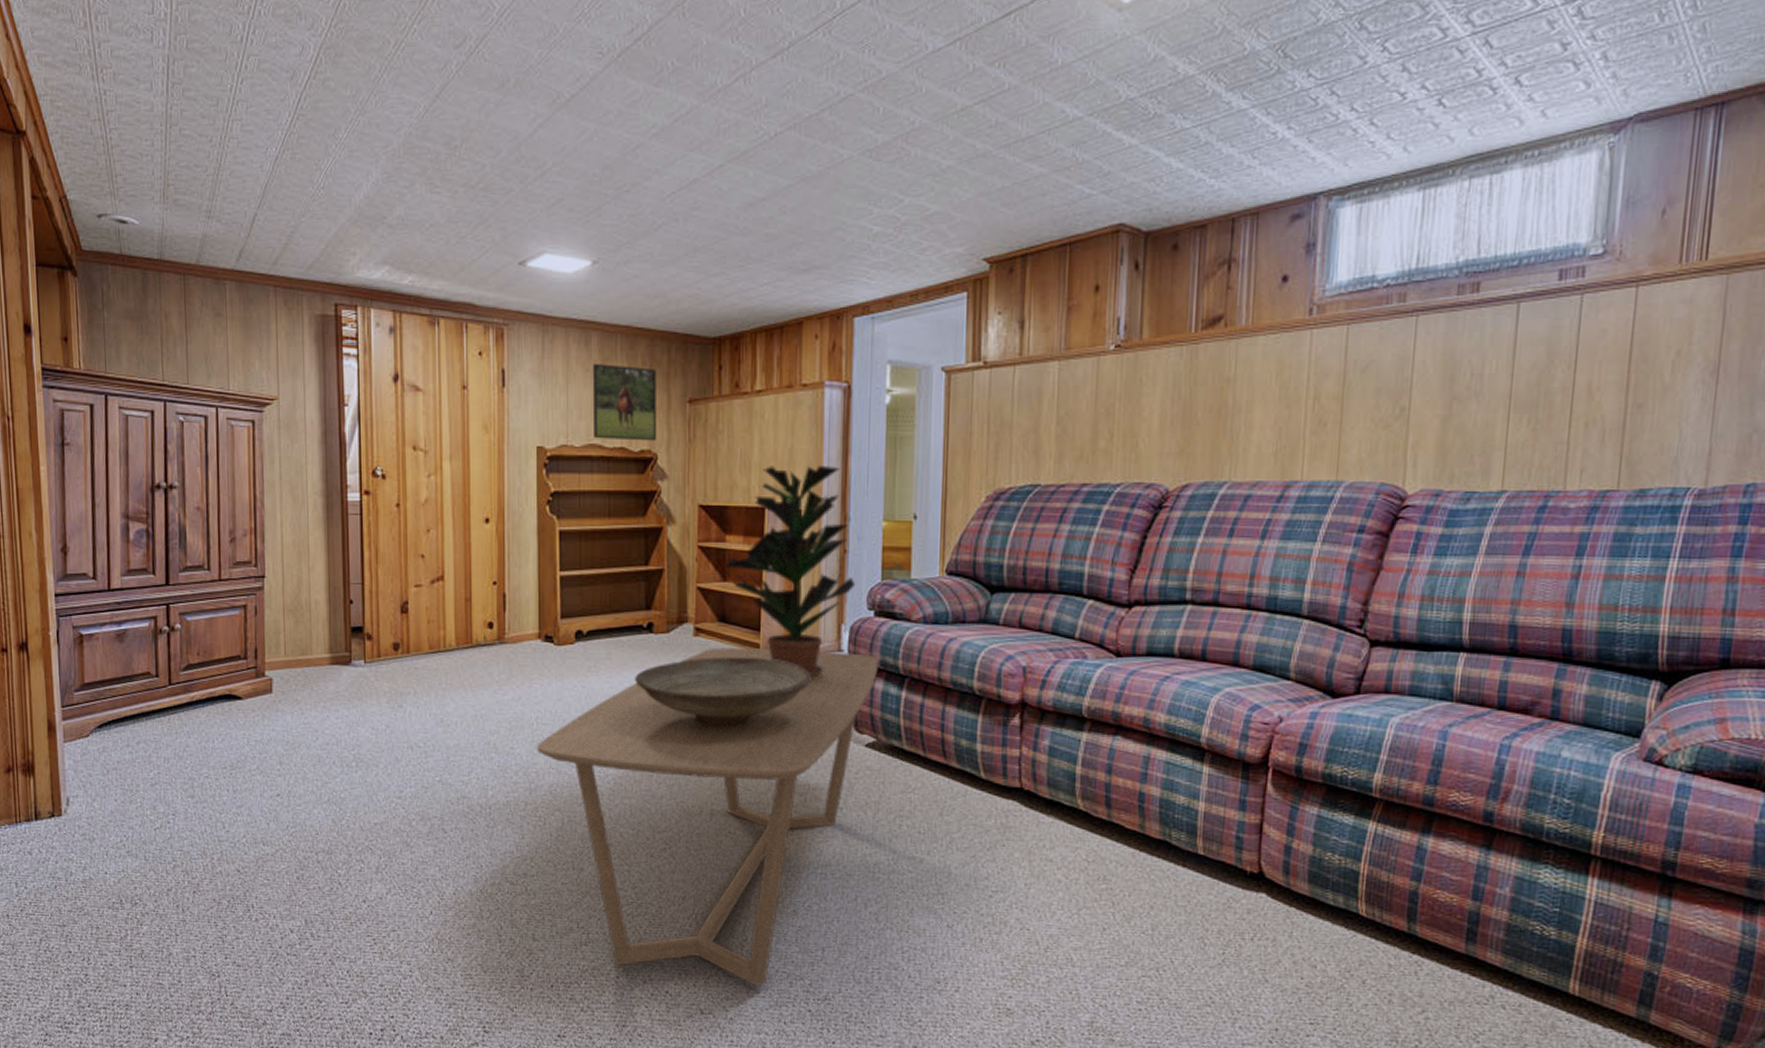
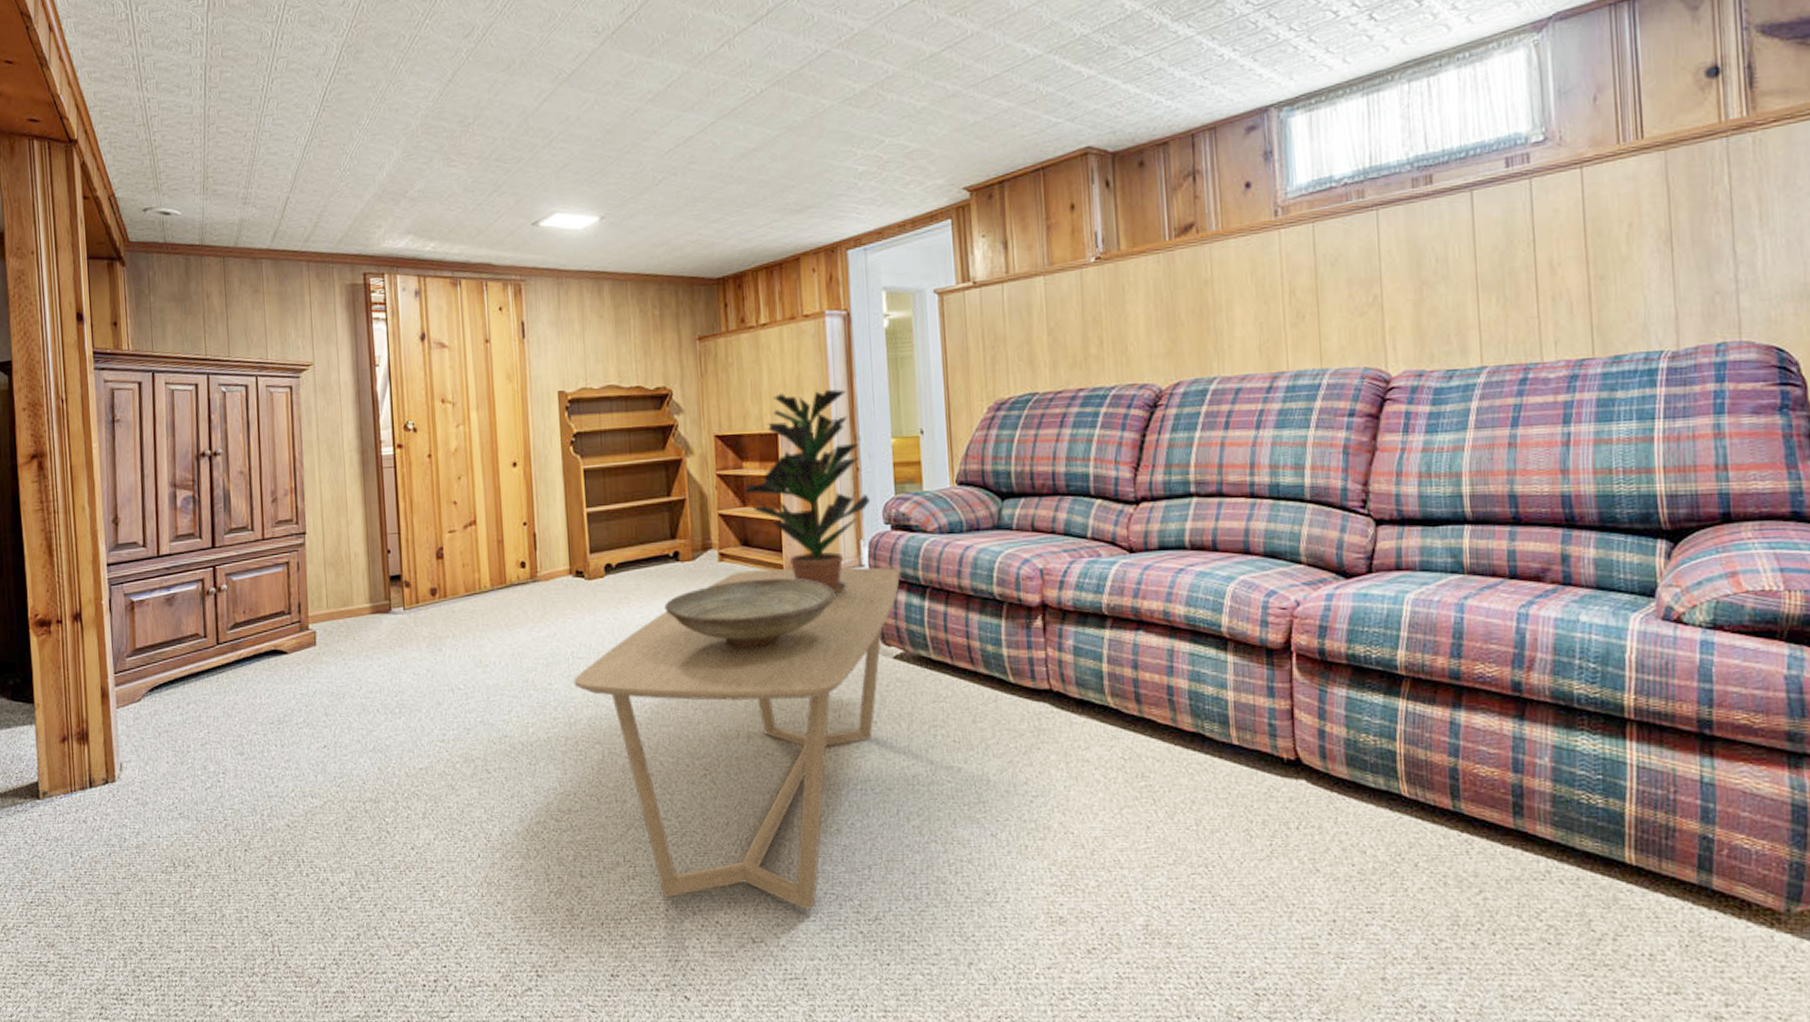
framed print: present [592,364,658,441] -> none [605,310,671,380]

